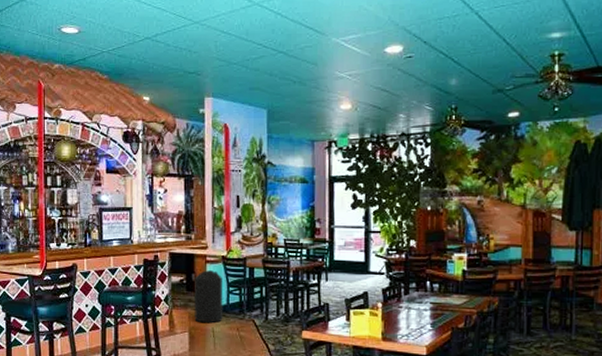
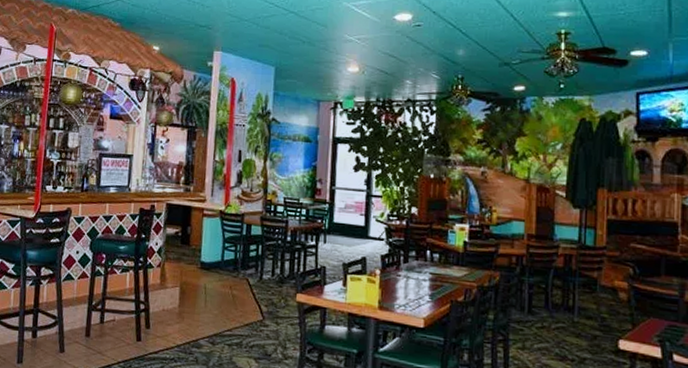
trash can: present [194,270,223,322] -> none [187,224,219,279]

